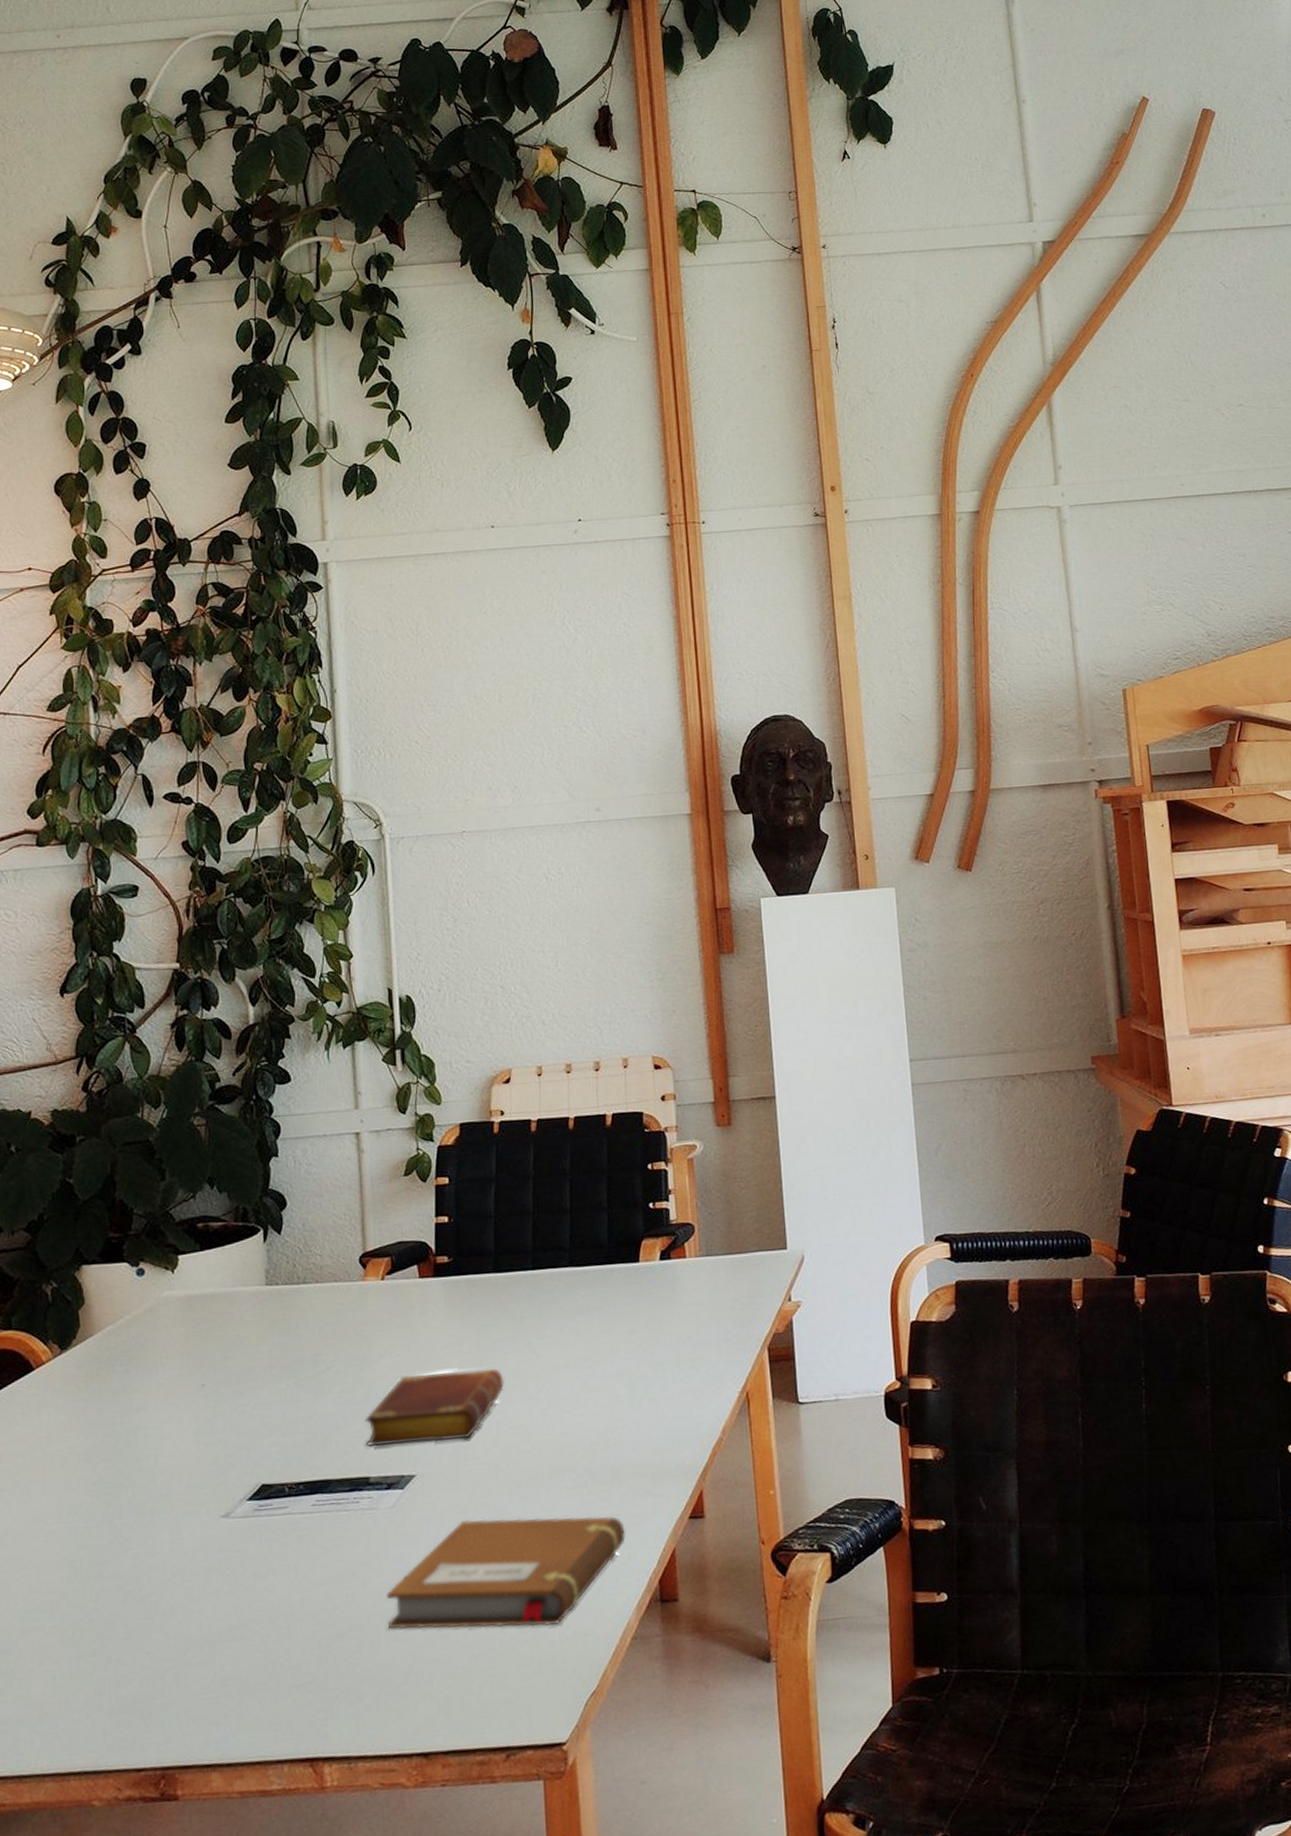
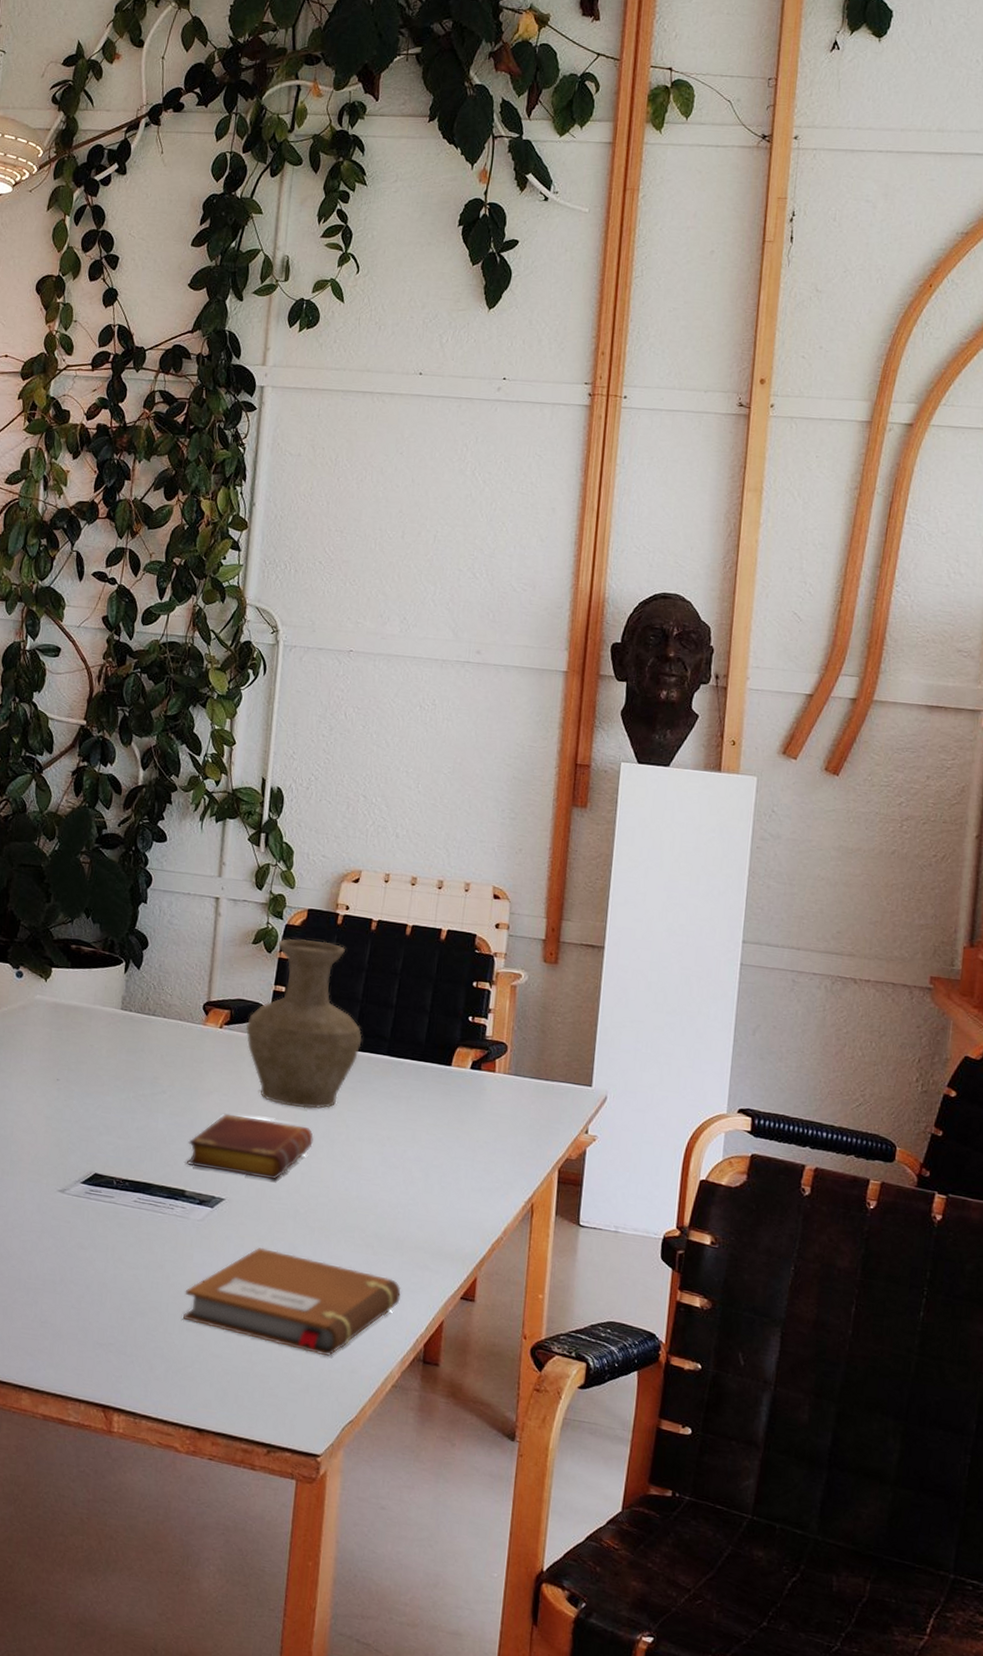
vase: none [410,1155,541,1351] -> present [245,938,363,1109]

